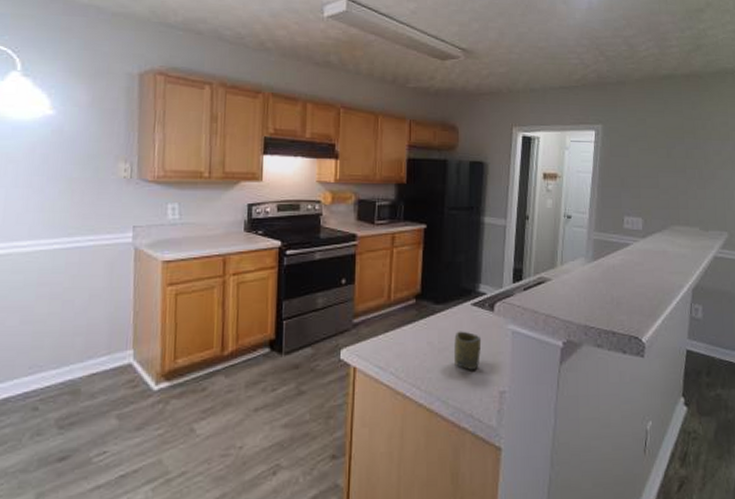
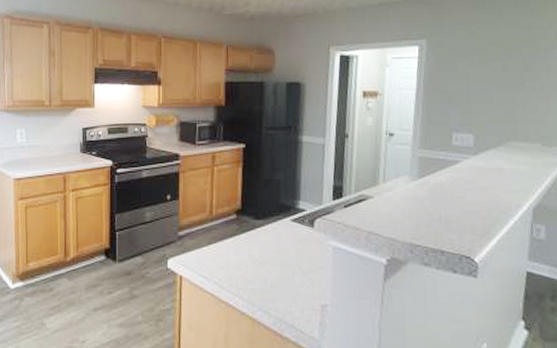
cup: present [454,331,482,370] -> none [275,245,302,283]

